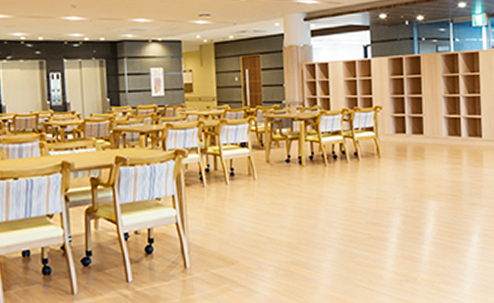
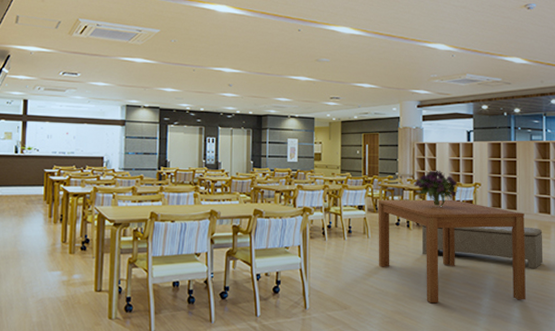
dining table: none [263,127,437,250] -> present [378,199,526,304]
bouquet: none [304,94,356,137] -> present [413,170,458,207]
bench: none [317,152,455,201] -> present [422,224,544,269]

